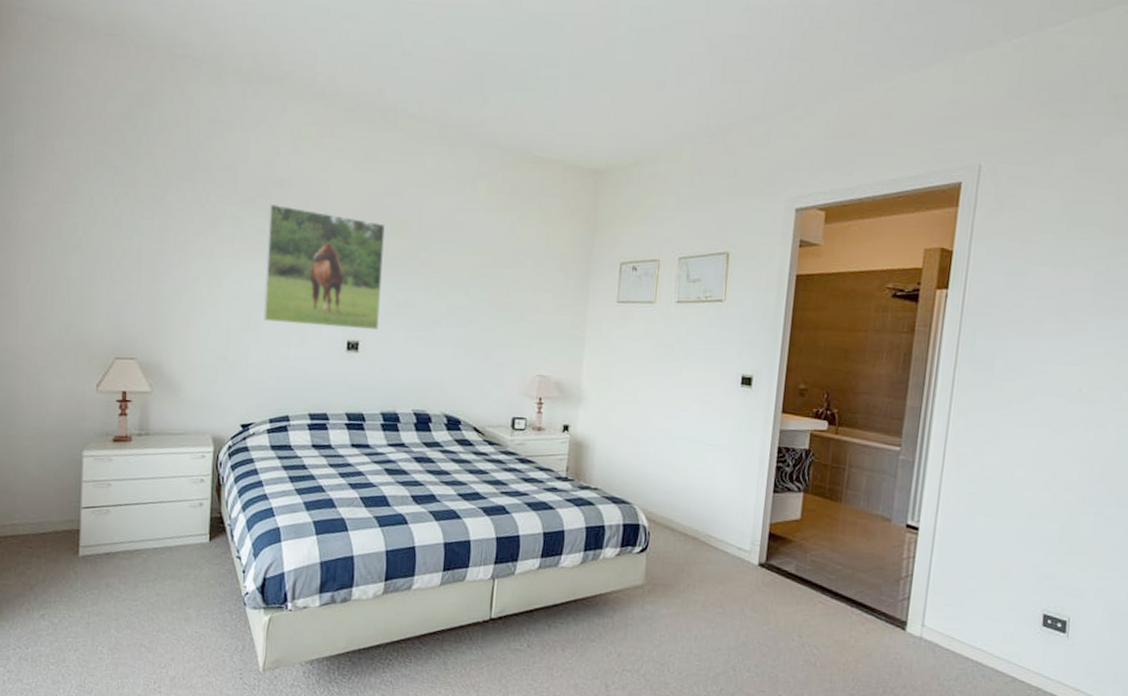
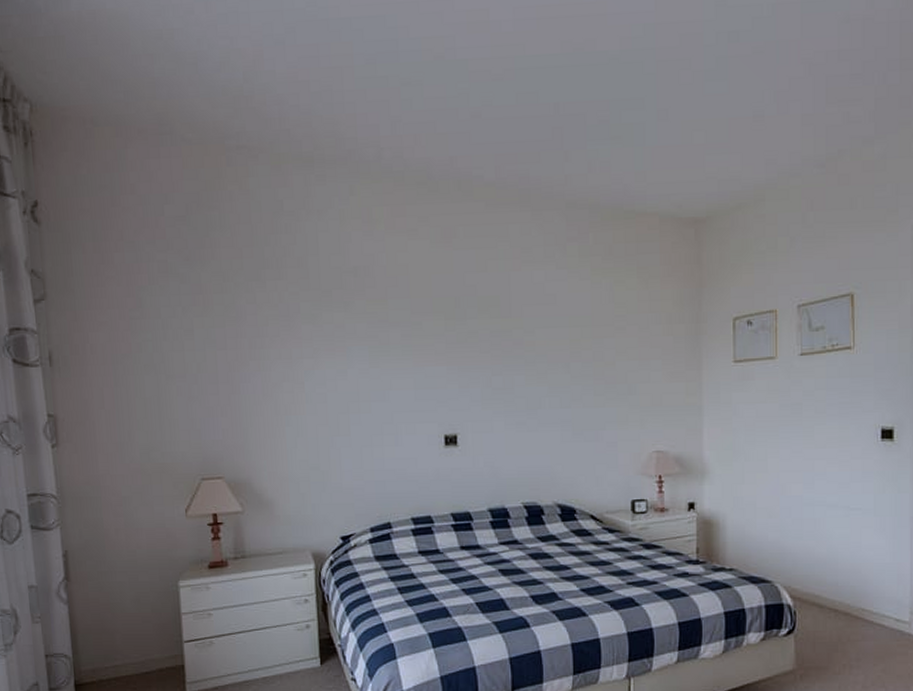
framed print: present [263,203,385,331] -> none [346,295,476,422]

